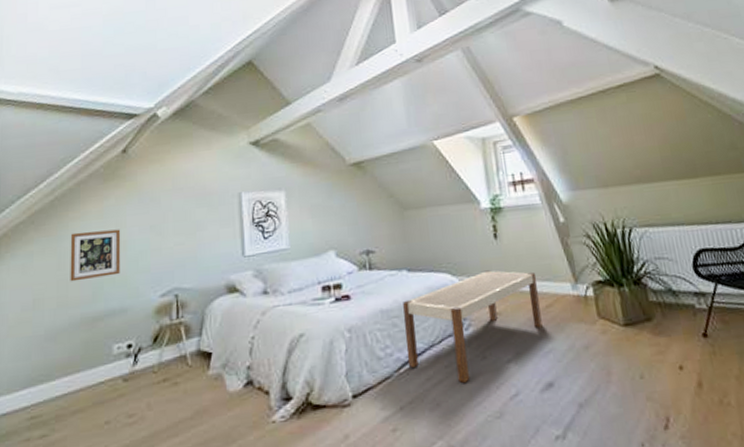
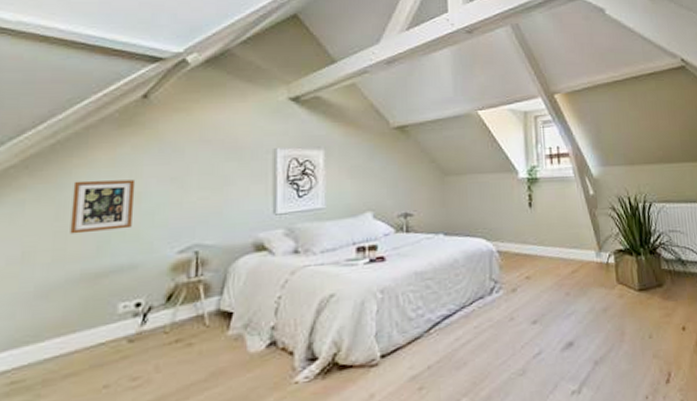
bench: present [403,270,542,384] -> none [437,236,567,344]

